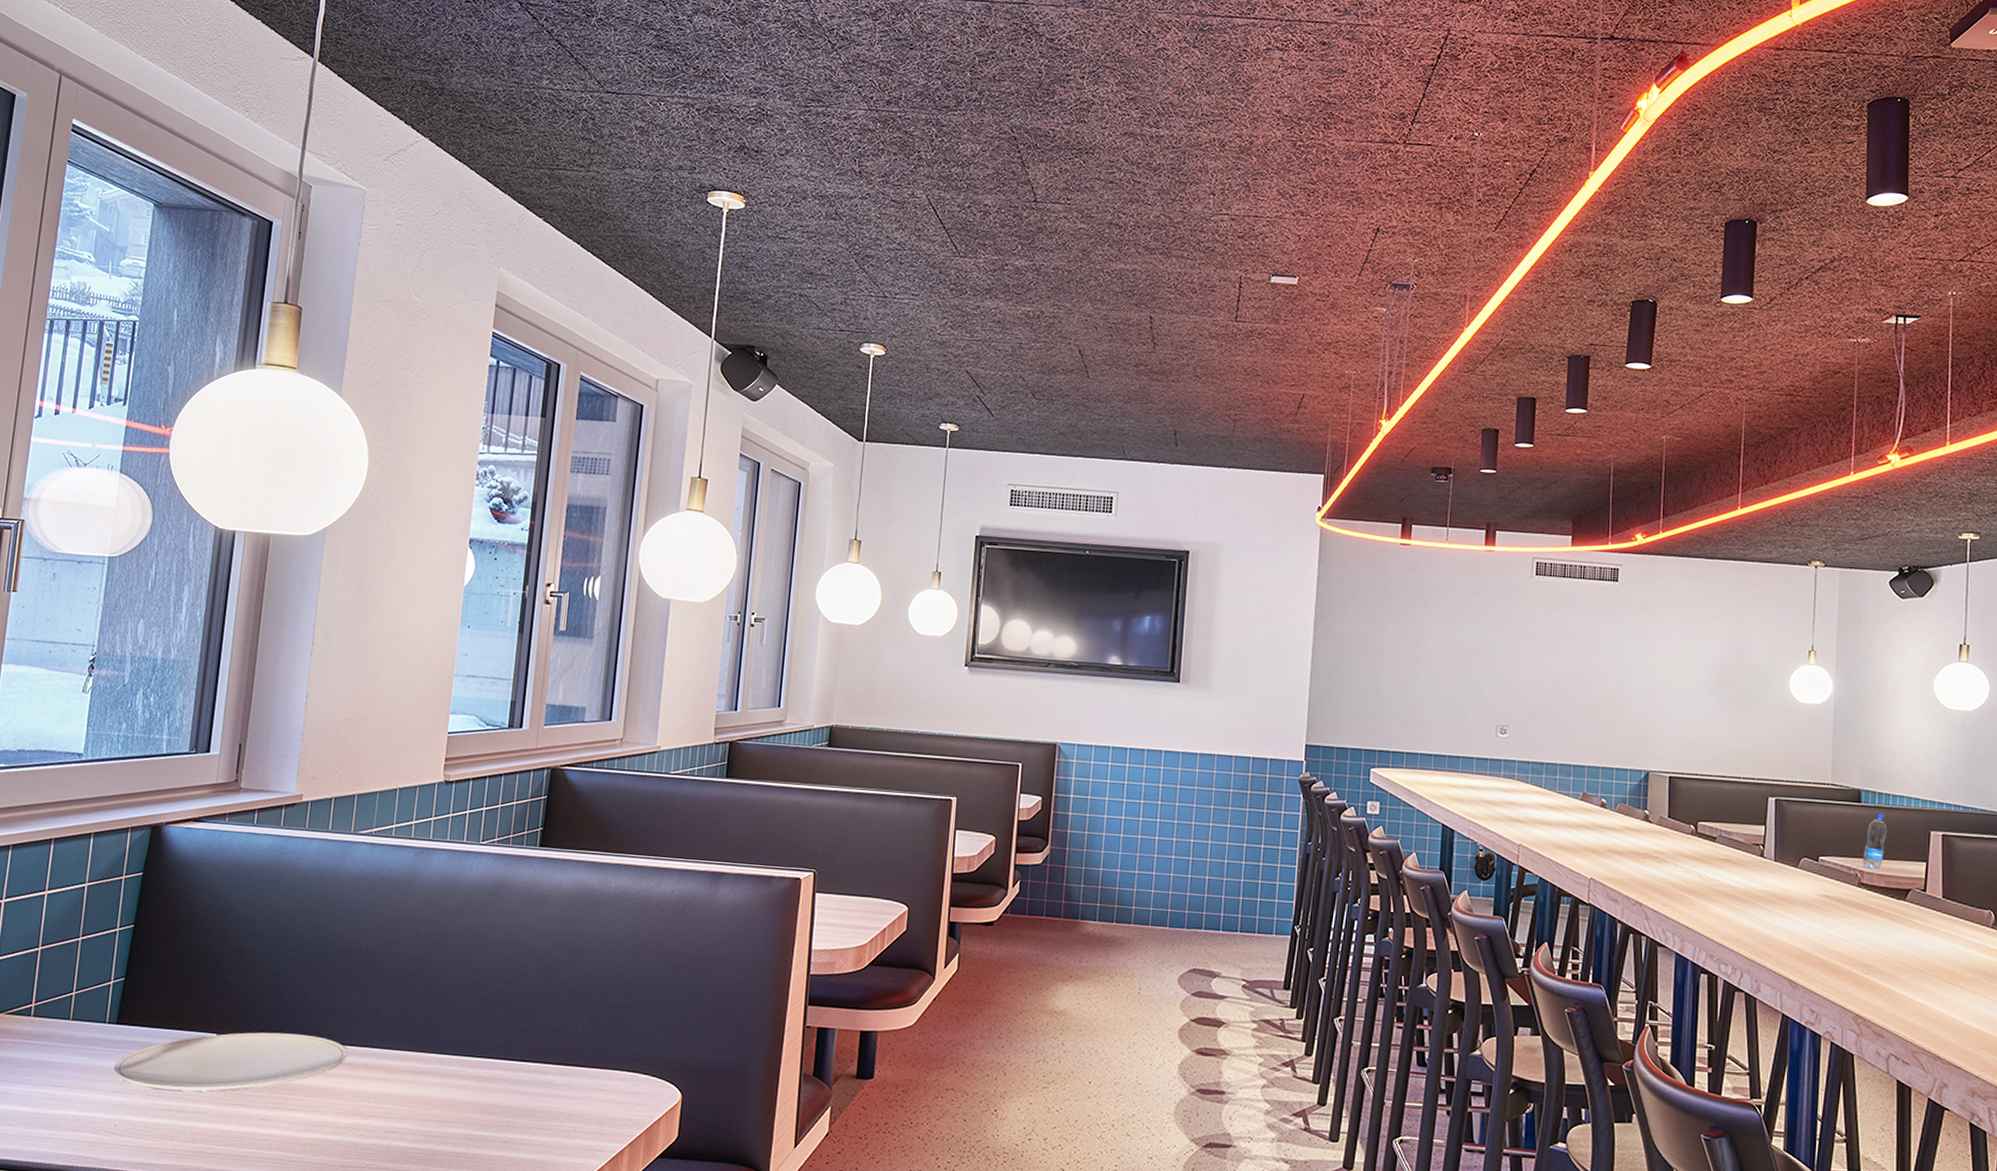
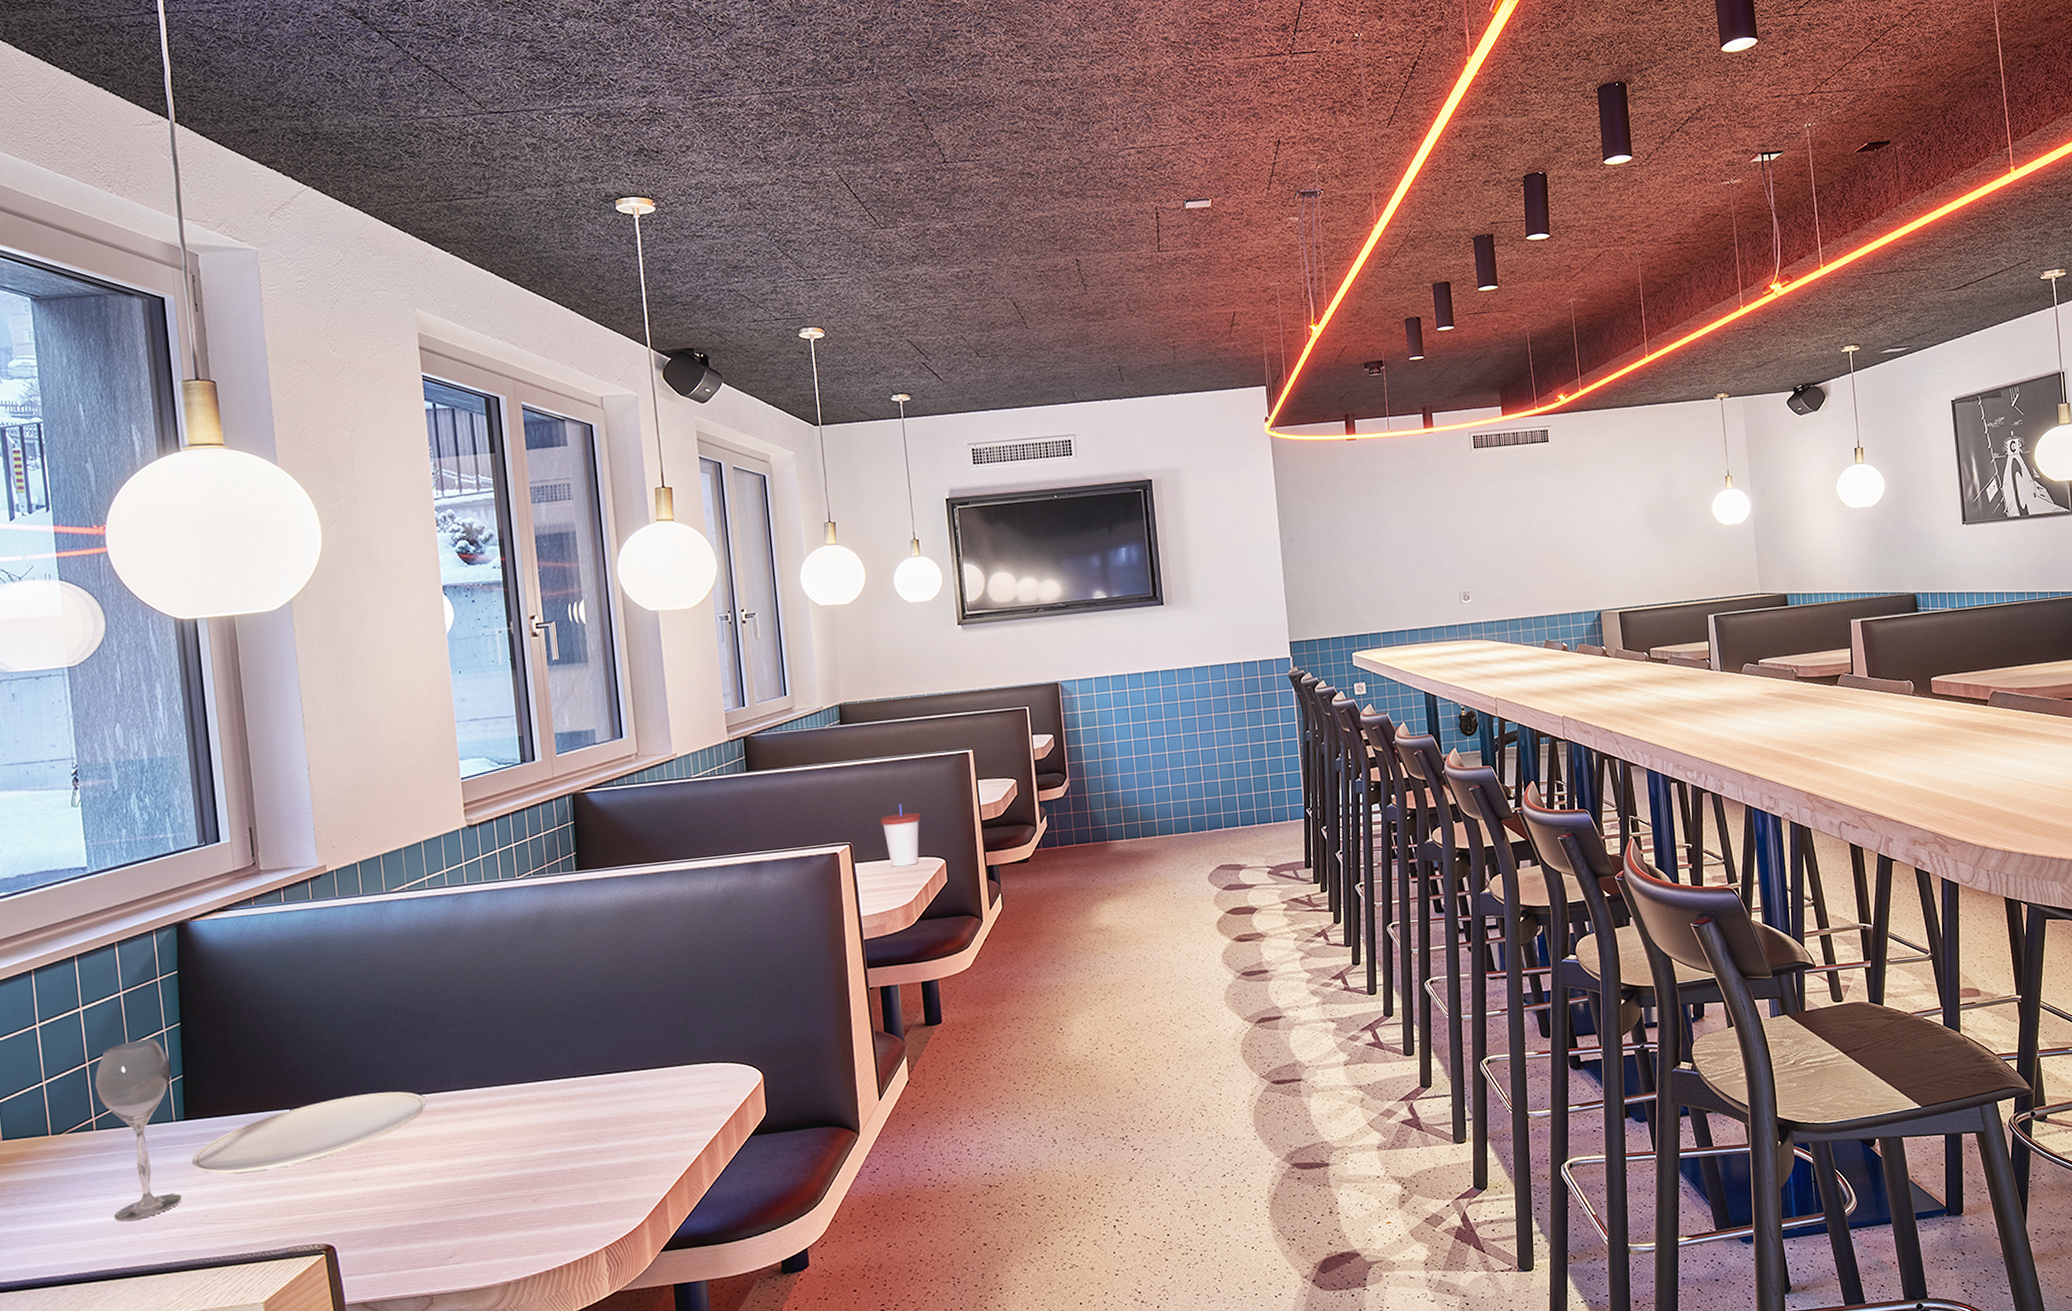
wineglass: none [29,934,117,1116] -> present [95,1038,182,1222]
cup: none [849,840,891,906] -> present [880,804,921,867]
bottle: present [1862,813,1887,869] -> none [1795,612,1814,663]

